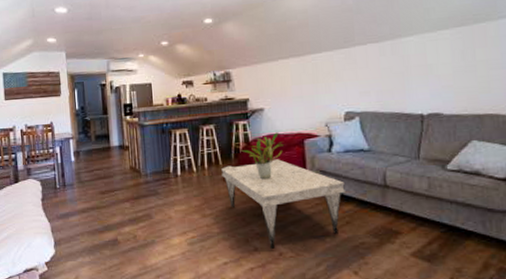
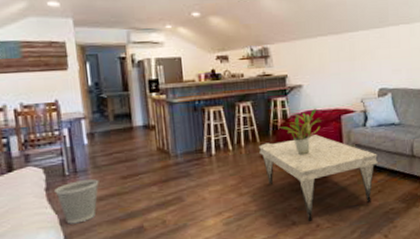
wastebasket: none [48,193,83,232] -> present [54,179,99,225]

